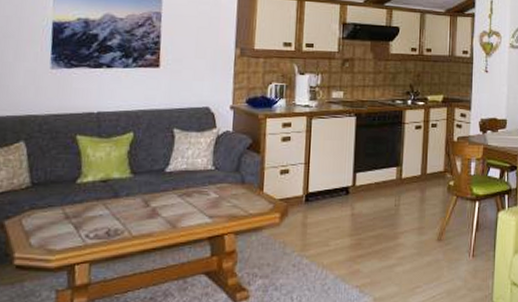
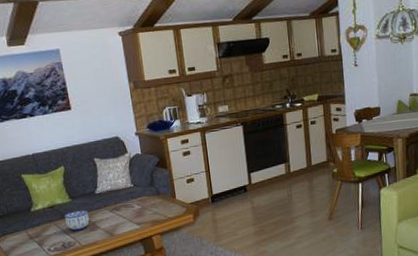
bowl: none [118,190,151,216] -> present [64,210,90,231]

